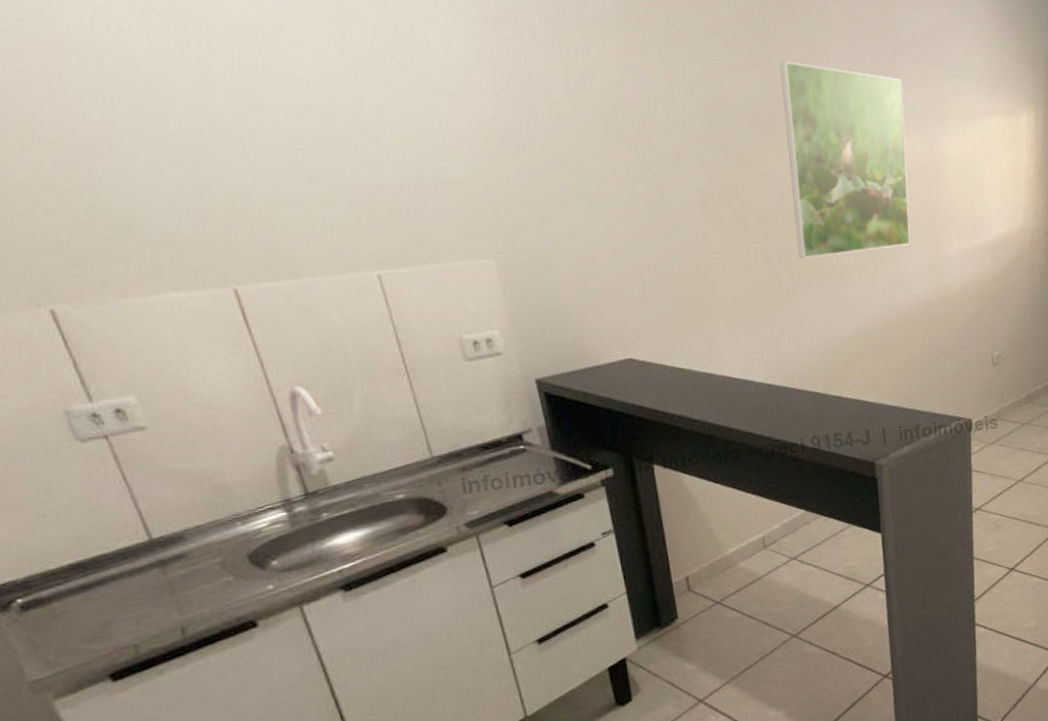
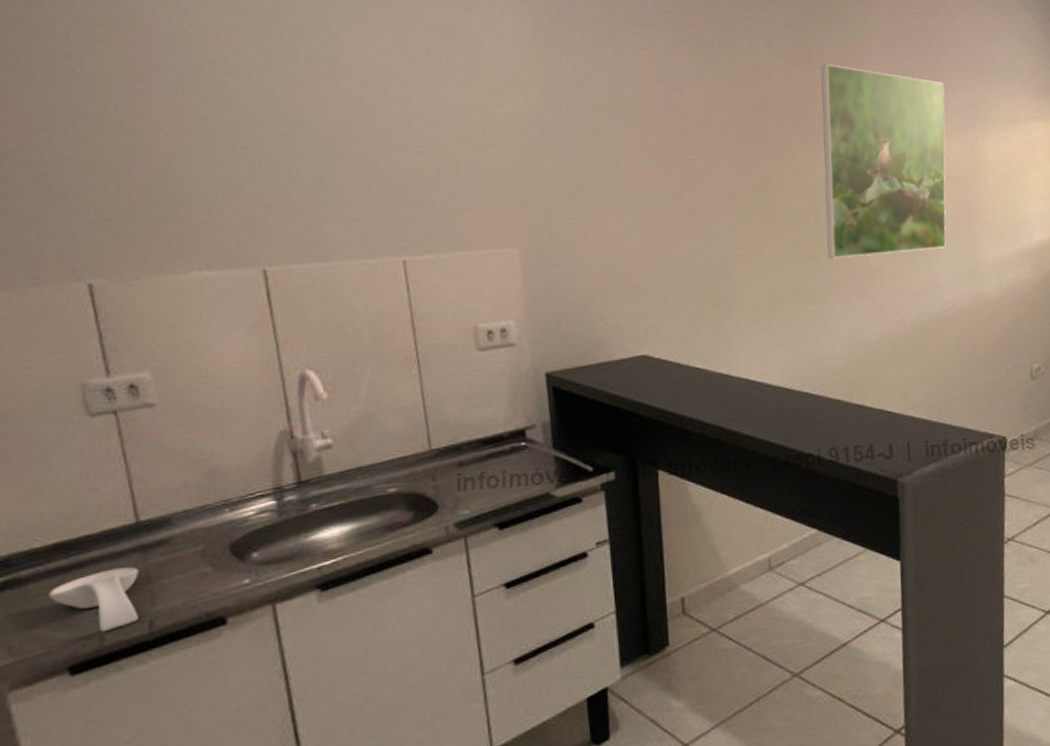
spoon rest: none [74,581,169,641] -> present [48,567,139,631]

